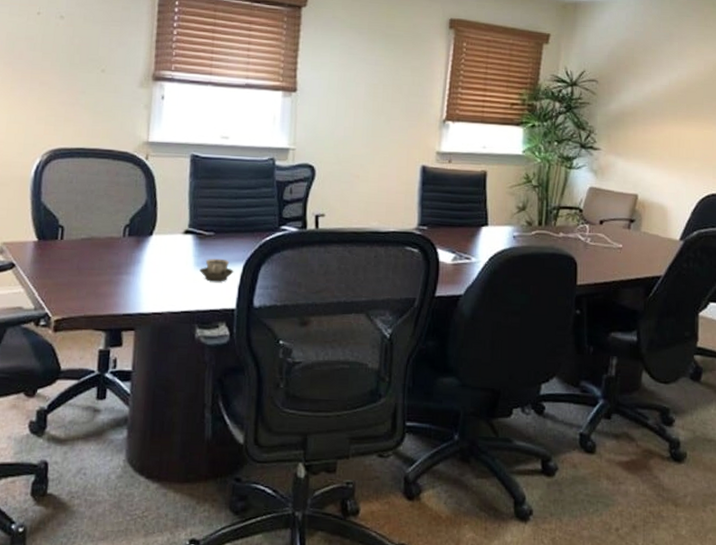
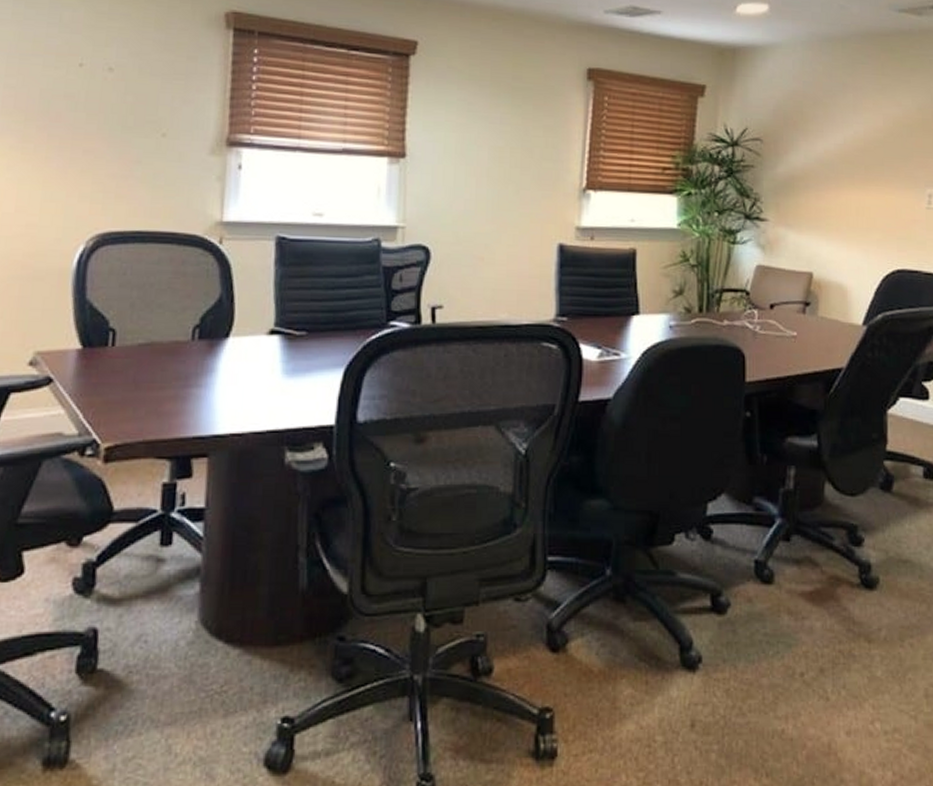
cup: present [199,258,234,282] -> none [289,363,332,393]

